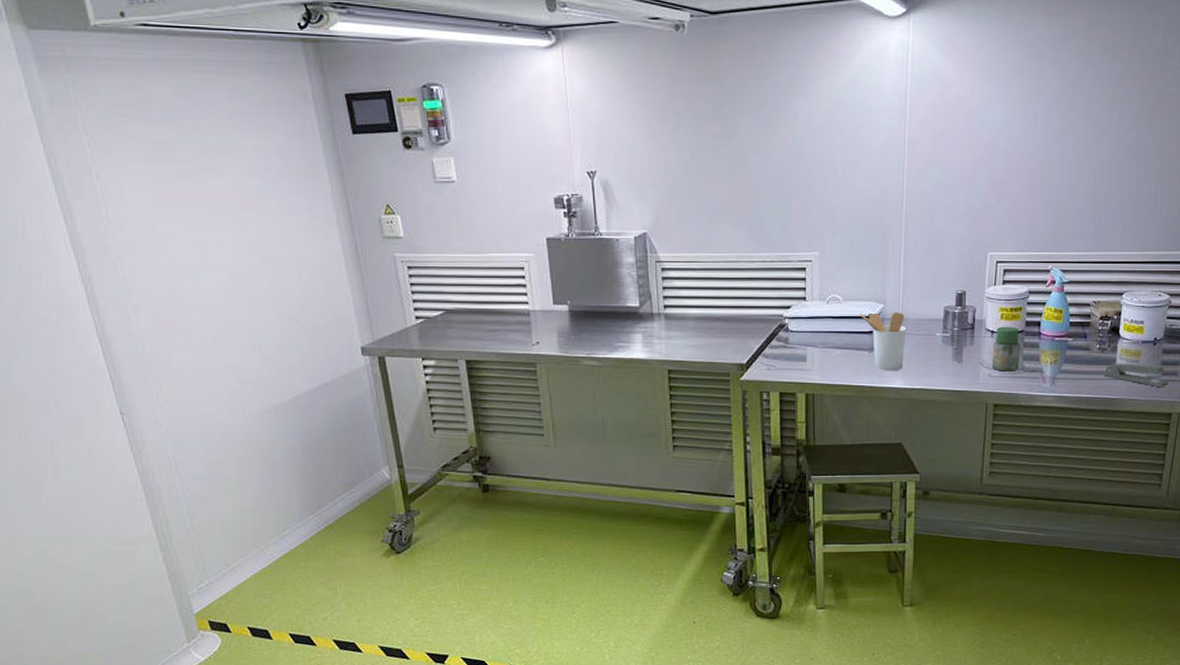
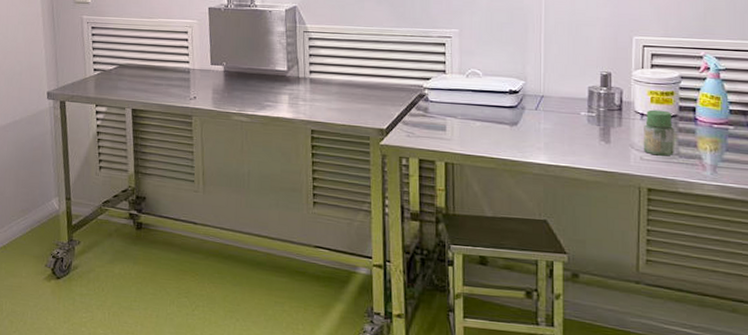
utensil holder: present [859,311,907,371] -> none [500,87,549,147]

